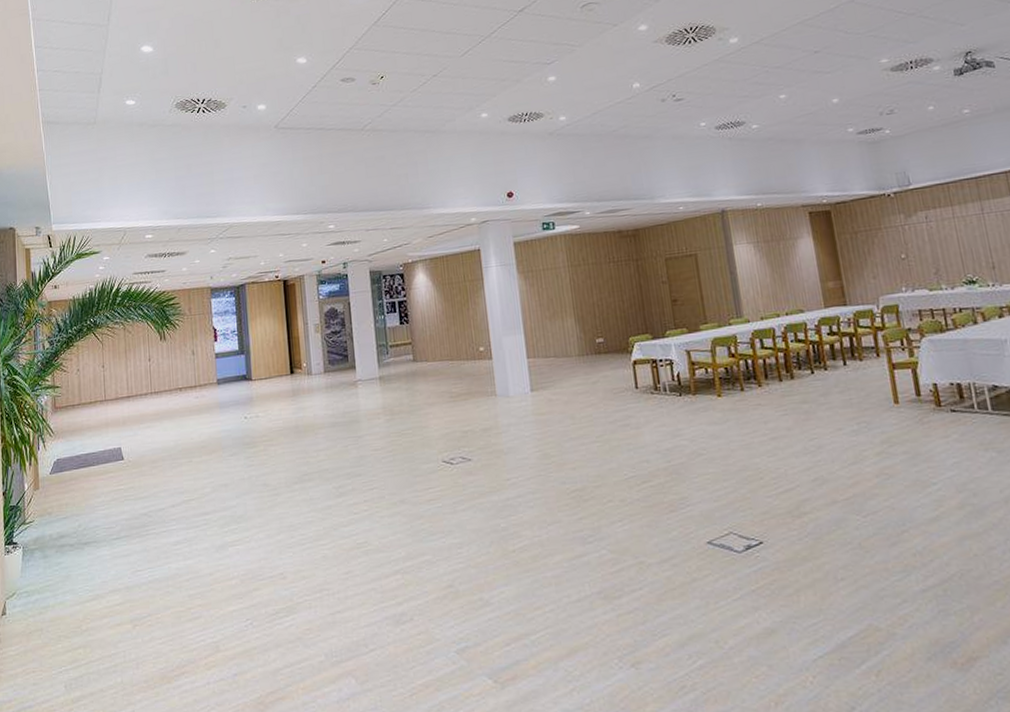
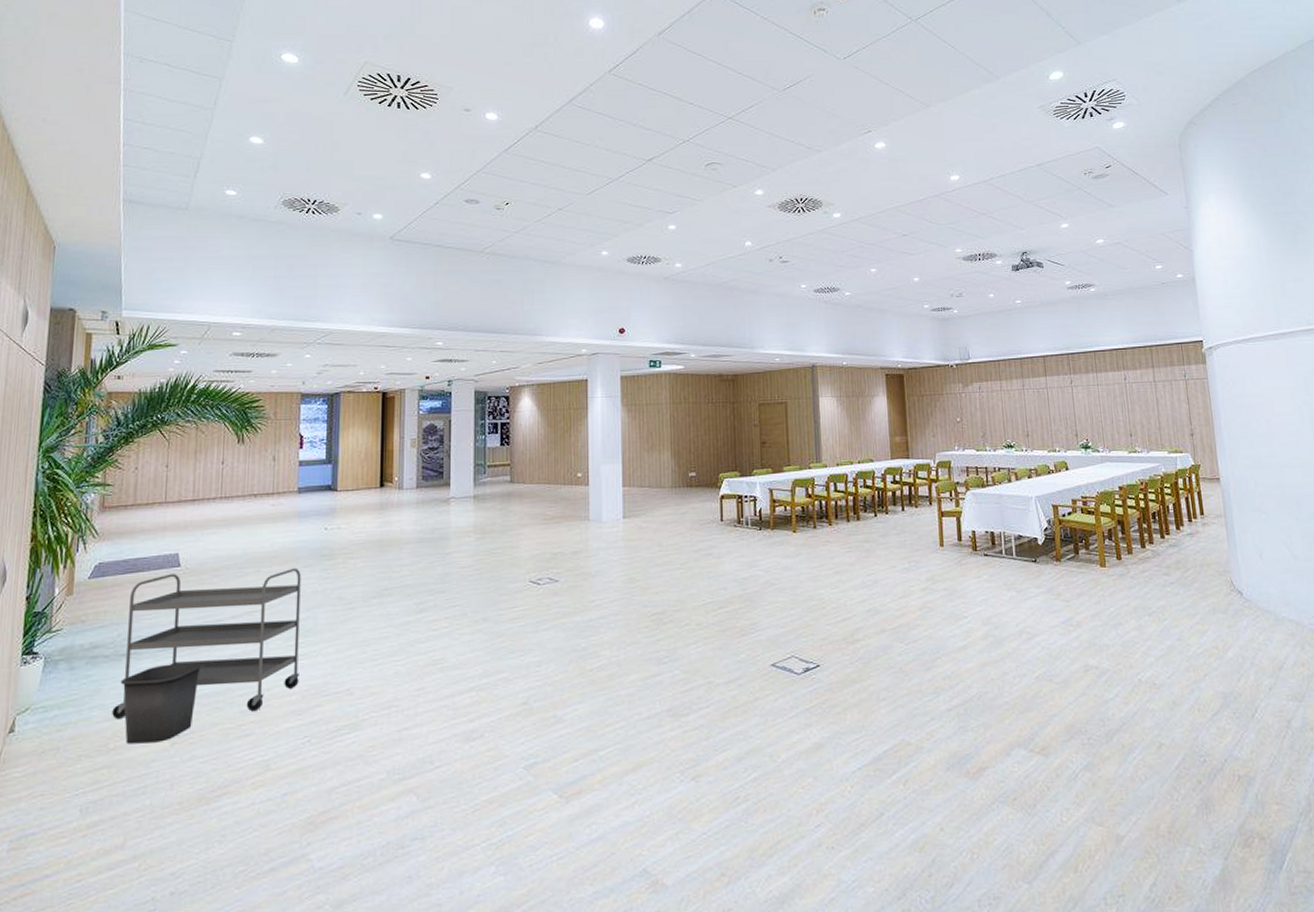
utility cart: none [81,456,237,603] -> present [112,567,301,719]
waste bin: none [85,549,152,626] -> present [120,662,203,744]

